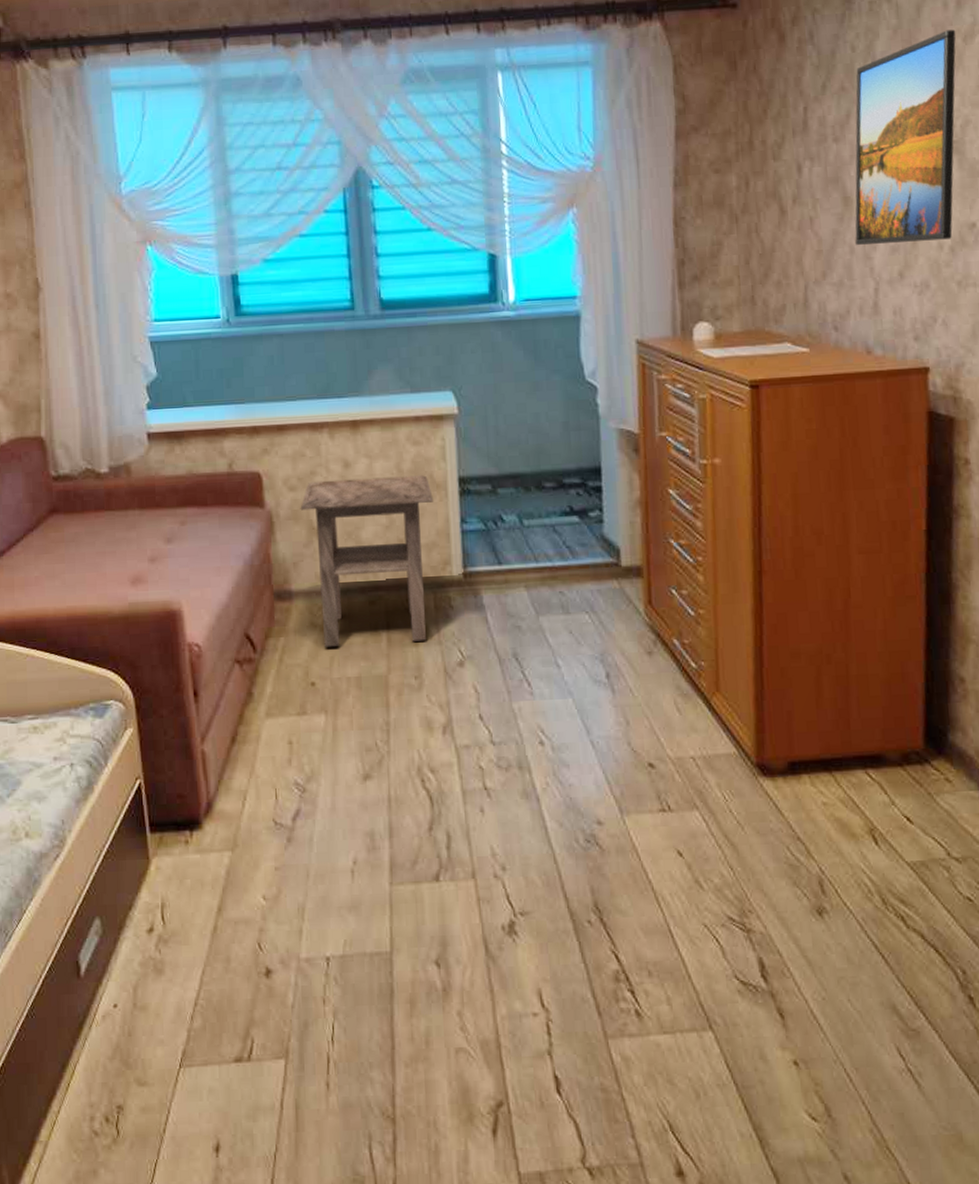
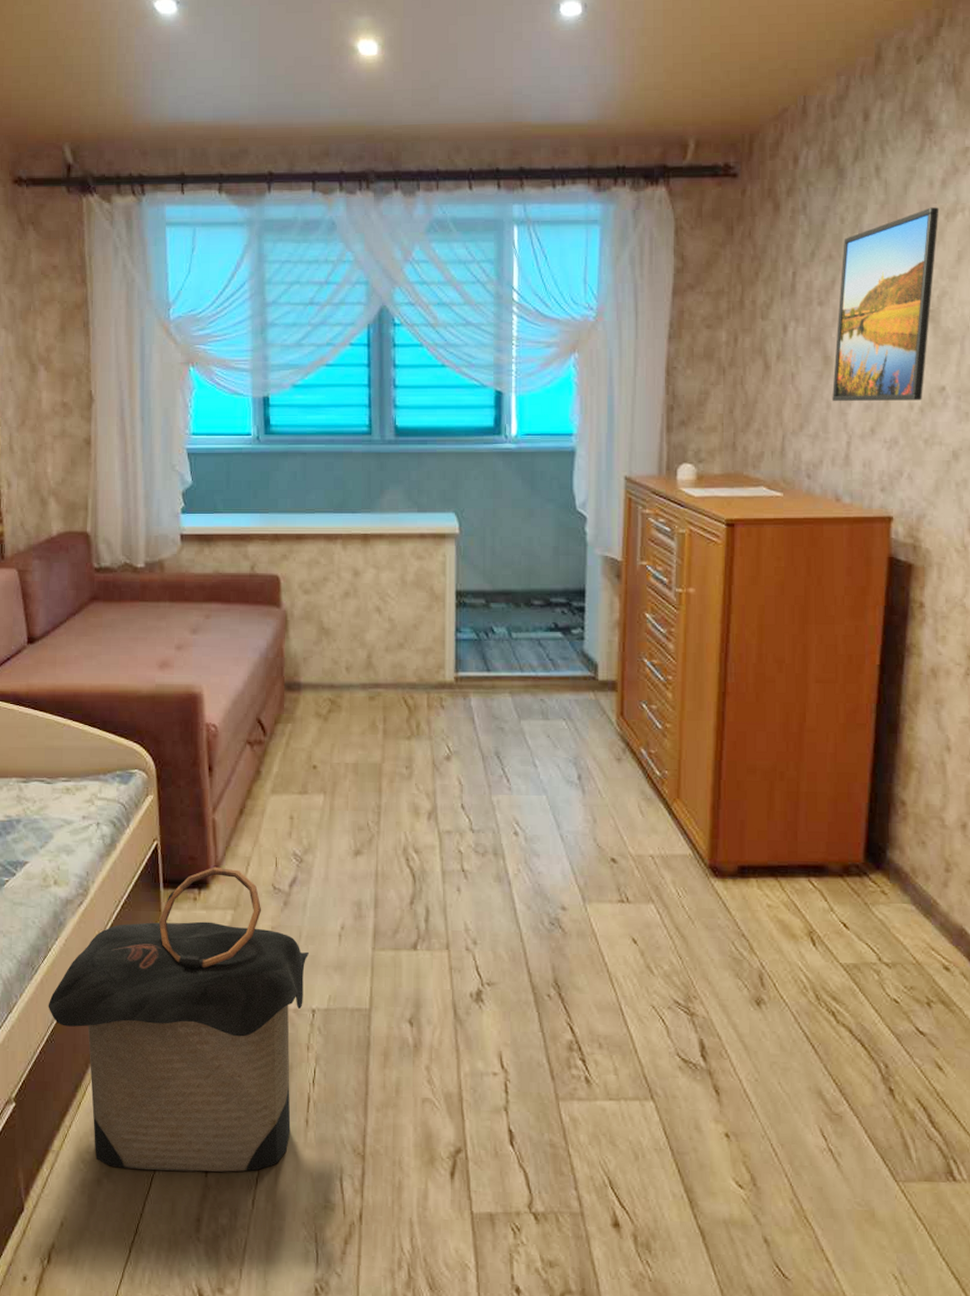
laundry hamper: none [26,803,319,1156] -> present [48,866,309,1172]
side table: present [300,475,433,647] -> none [312,586,432,735]

